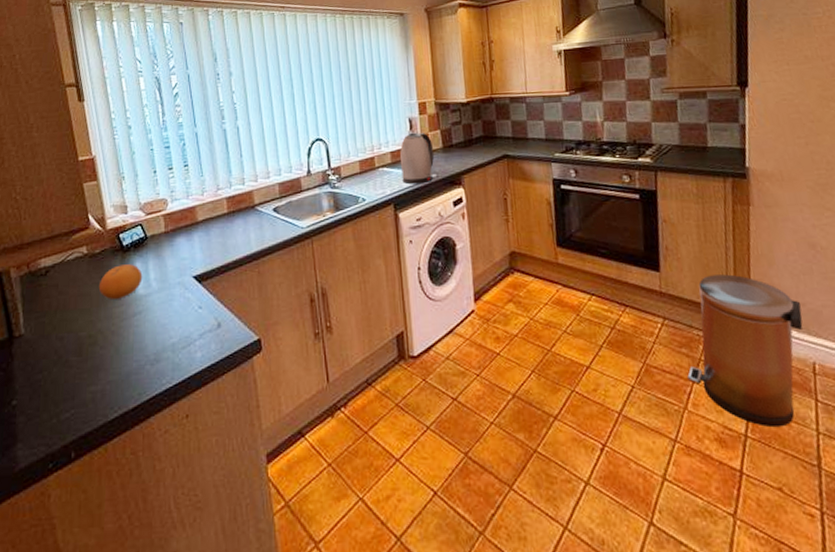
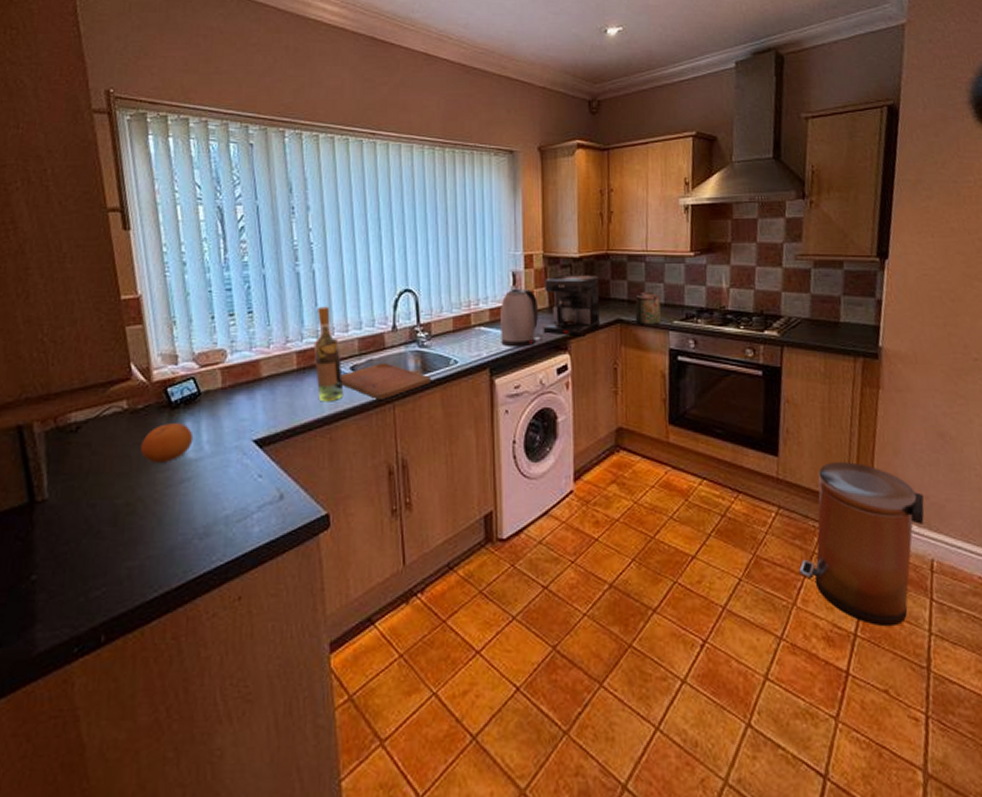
bottle: none [241,157,268,241] -> present [313,306,344,402]
cutting board: none [265,203,344,236] -> present [341,362,432,400]
coffee maker: none [437,117,489,173] -> present [543,274,600,337]
canister: none [519,128,544,160] -> present [635,291,661,326]

